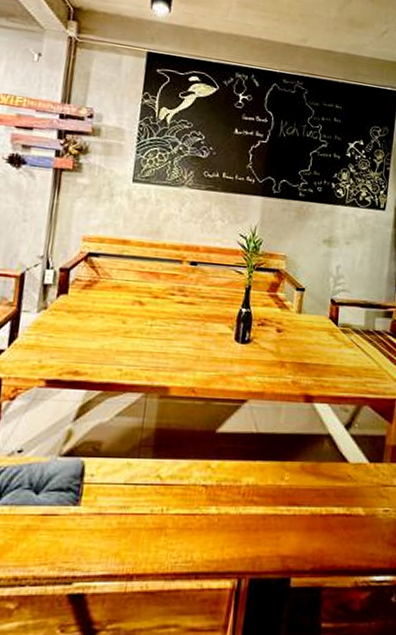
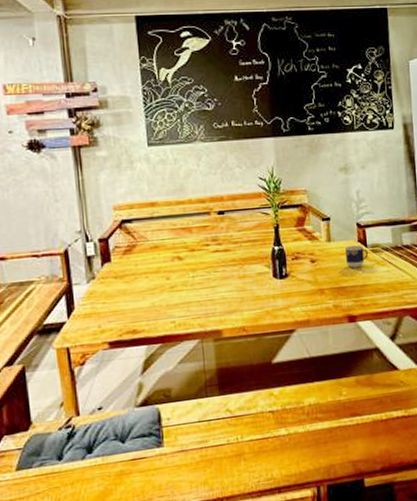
cup: none [314,321,337,346] -> present [344,245,368,268]

